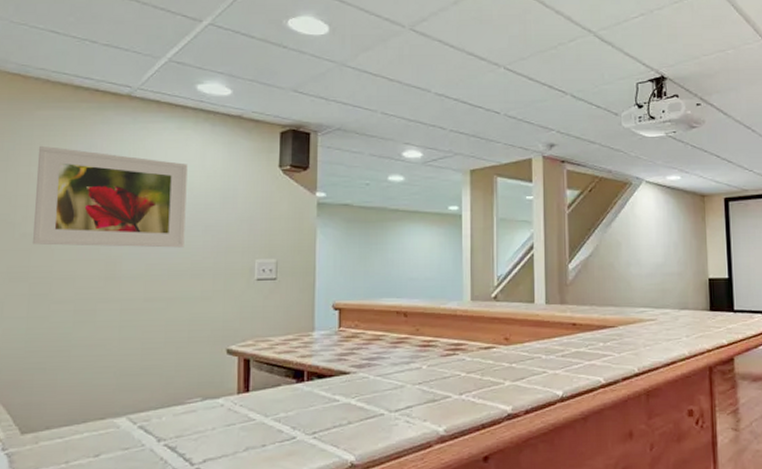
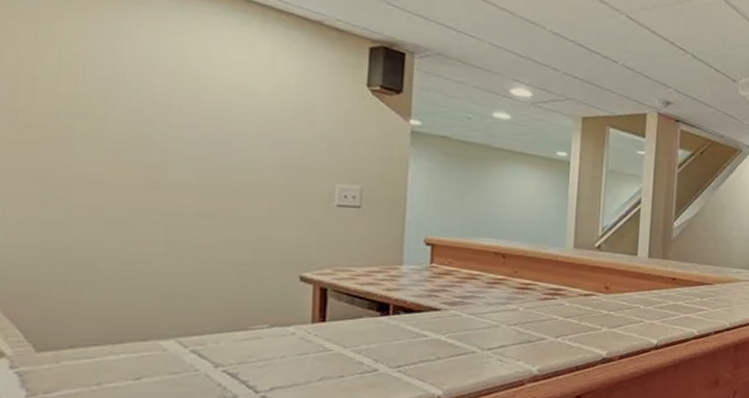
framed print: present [33,145,188,248] -> none [44,18,253,162]

